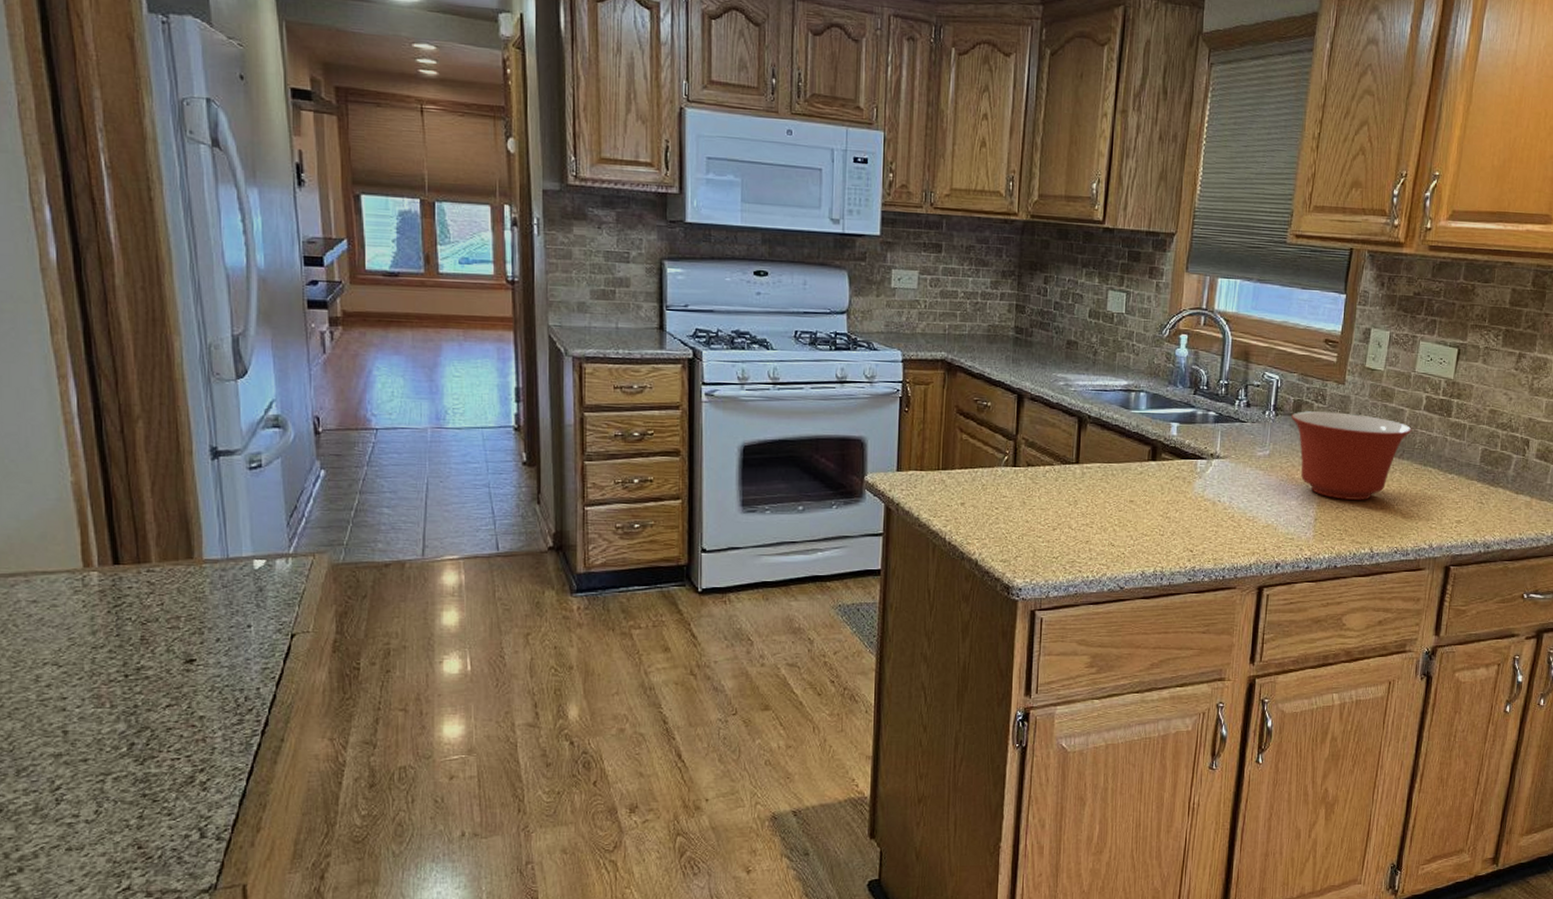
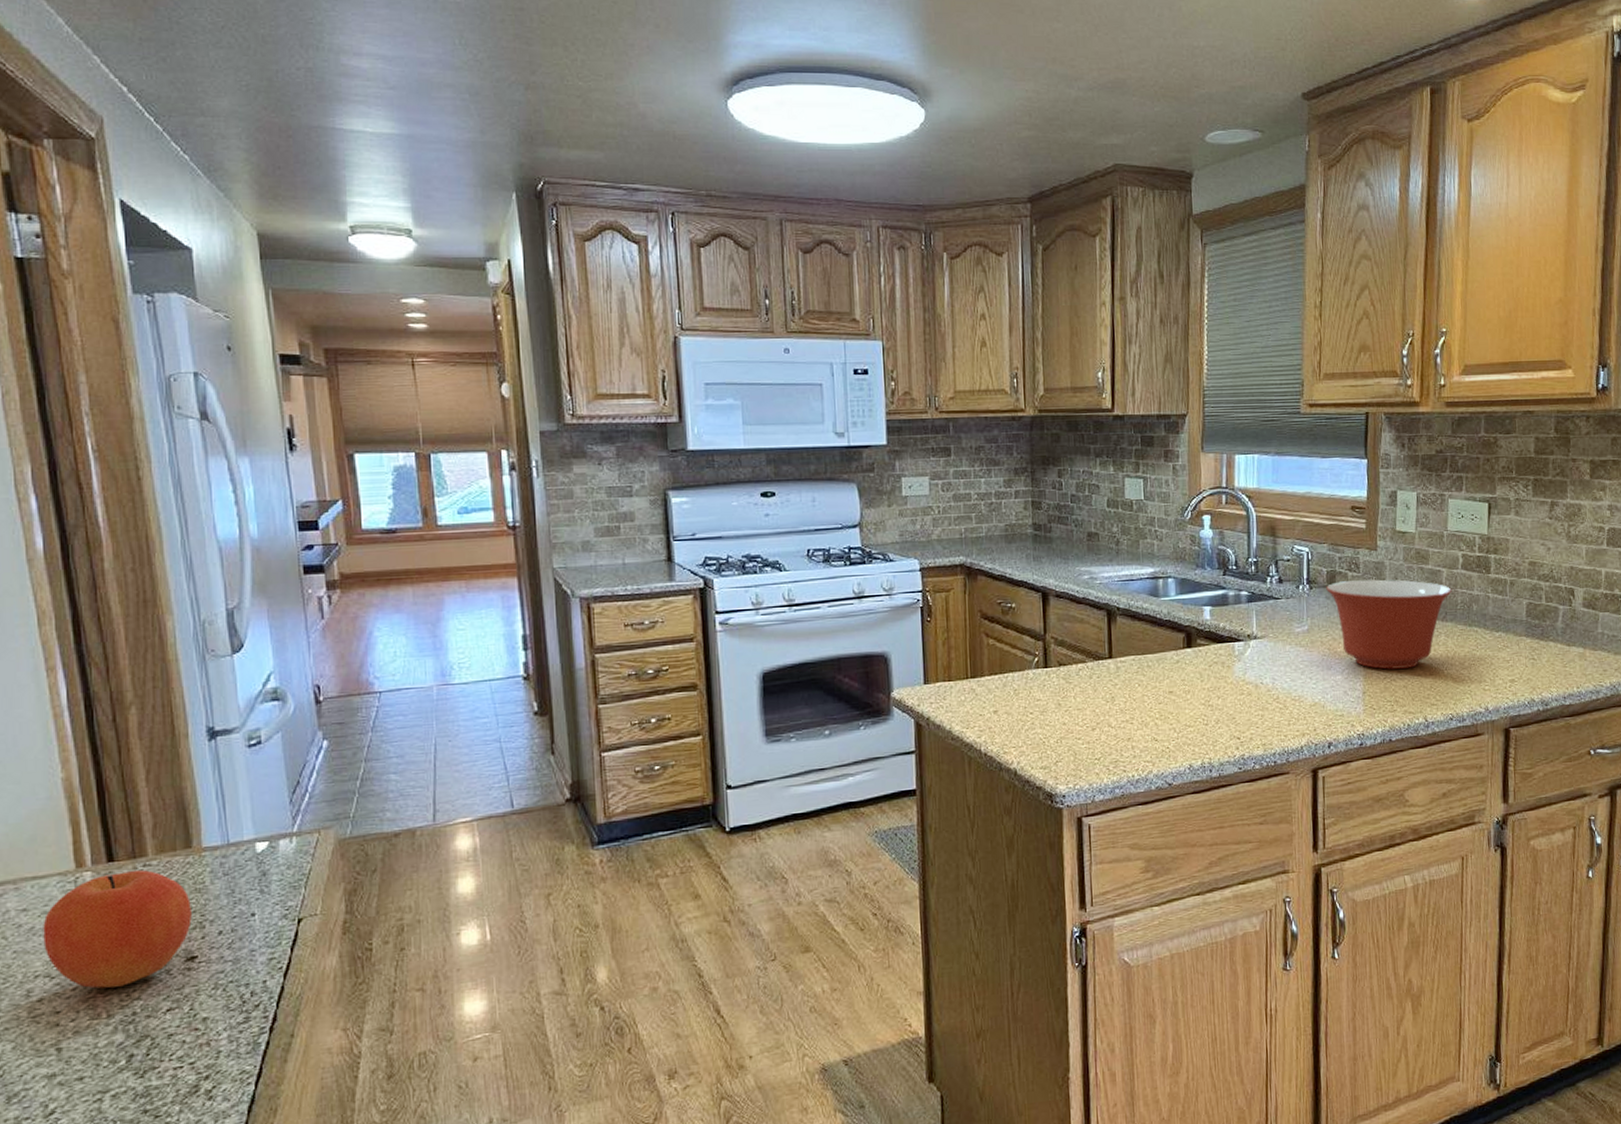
fruit: none [51,575,191,680] -> present [43,870,192,989]

